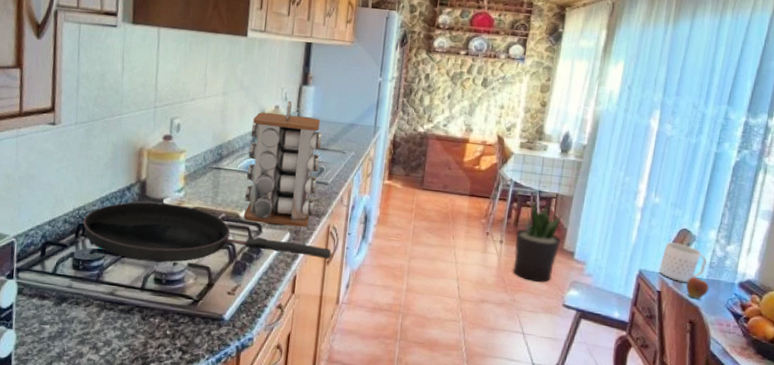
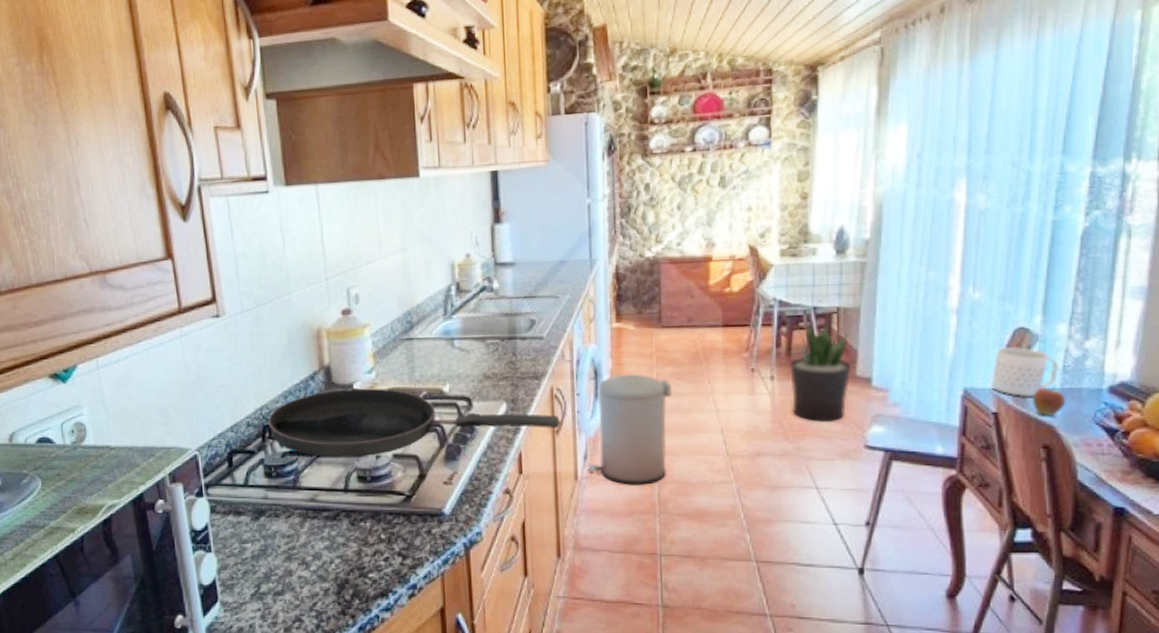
spice rack: present [244,100,323,227] -> none [441,245,531,397]
pedal bin: none [348,222,424,316] -> present [588,374,671,485]

